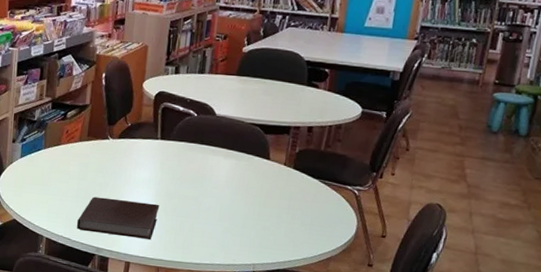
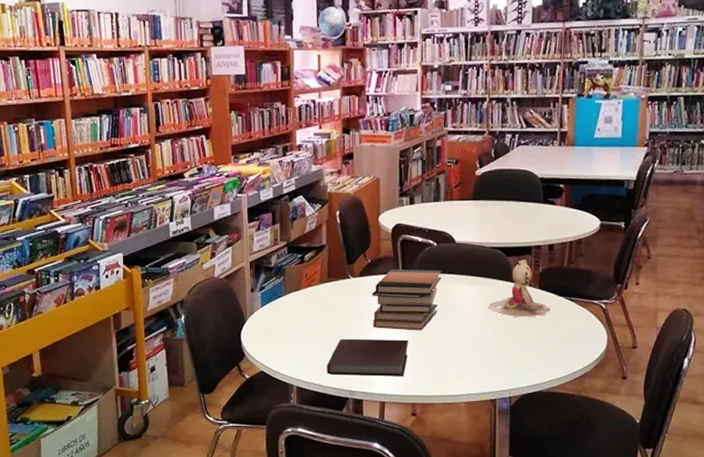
book stack: none [126,134,199,197] -> present [372,268,441,331]
stuffed animal: none [241,138,303,196] -> present [488,259,550,317]

